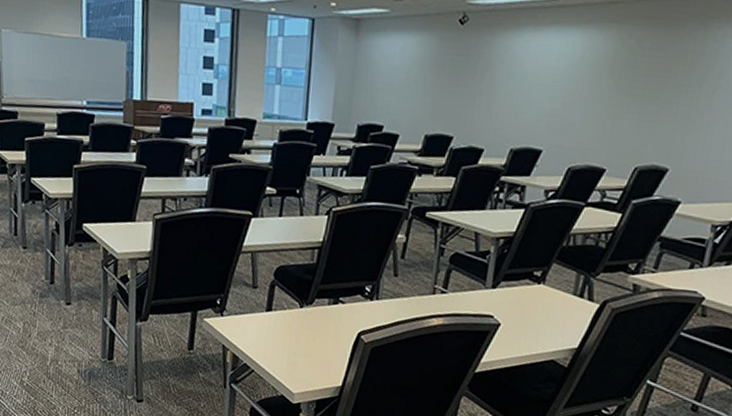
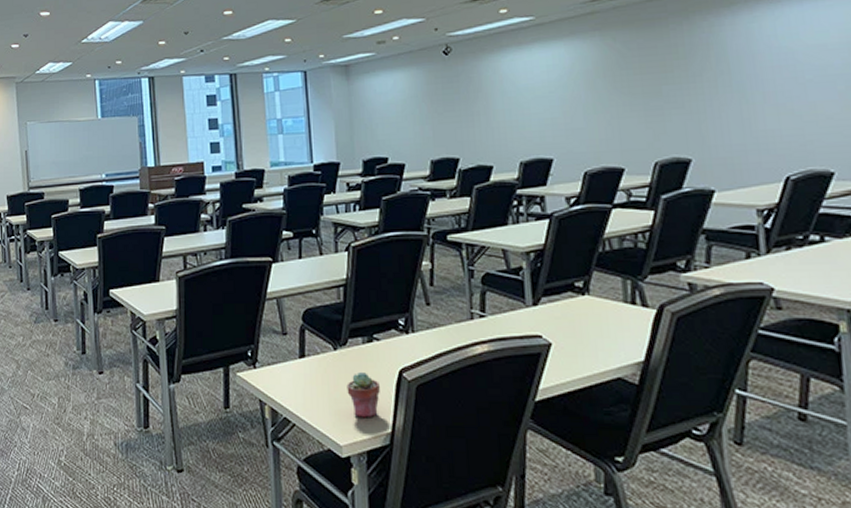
potted succulent: none [306,330,338,372] -> present [347,372,380,418]

